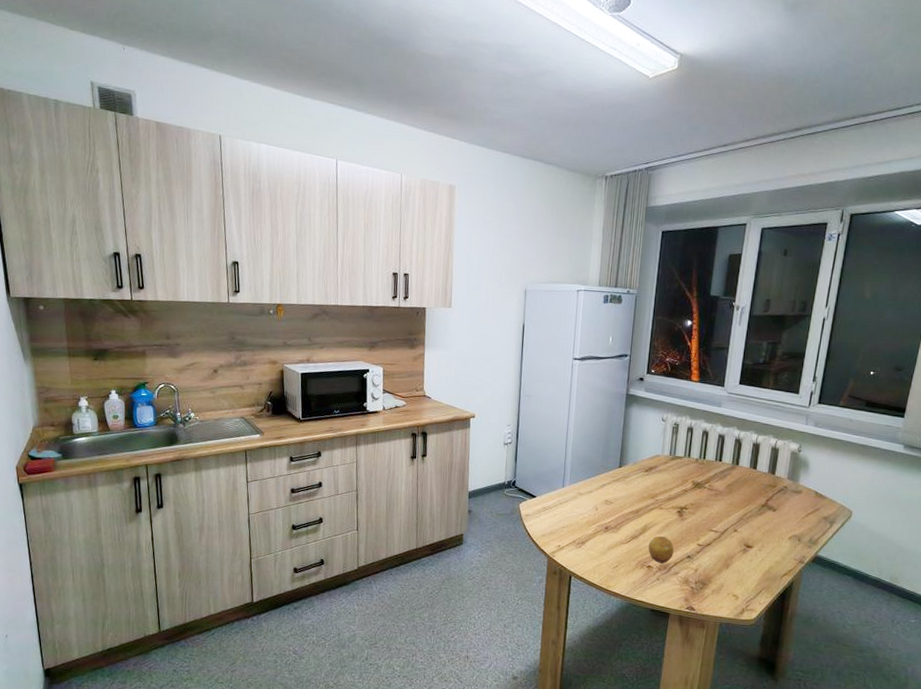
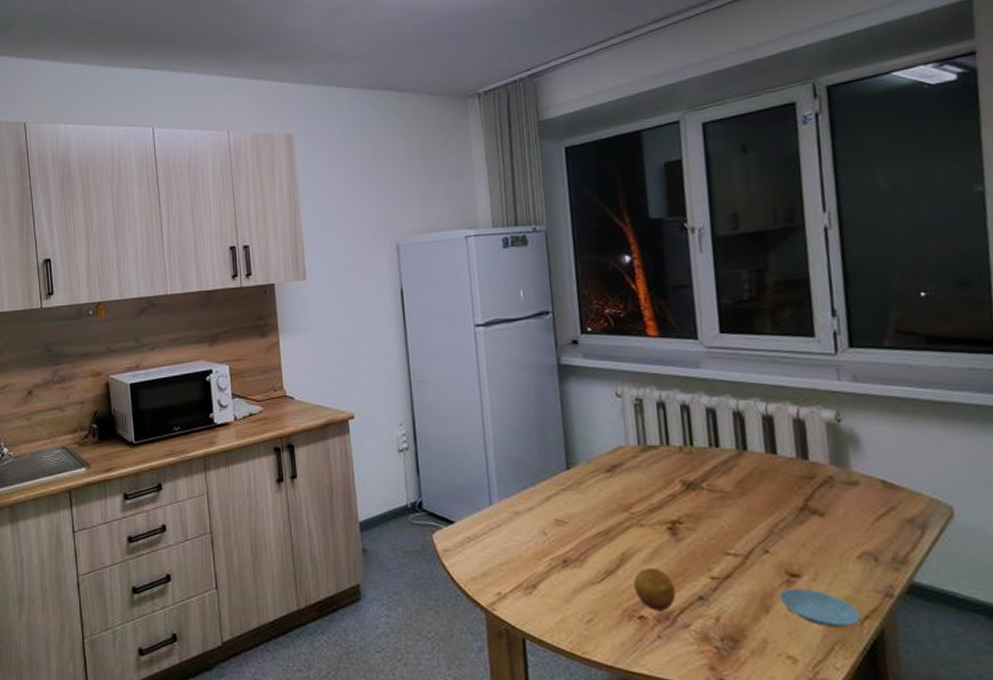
saucer: none [737,554,782,580] -> present [779,588,861,627]

